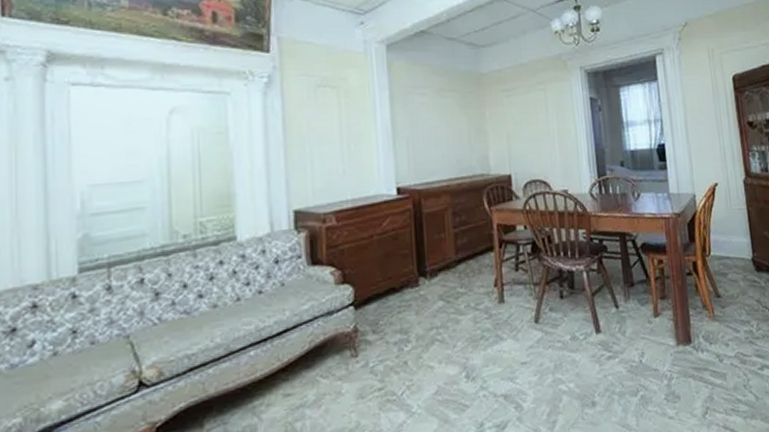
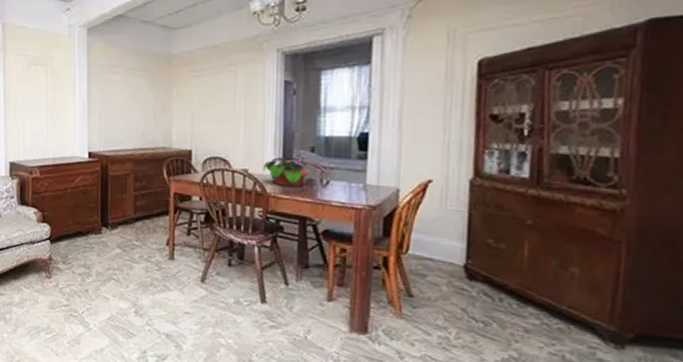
potted flower: none [580,164,623,205] -> present [262,149,310,188]

